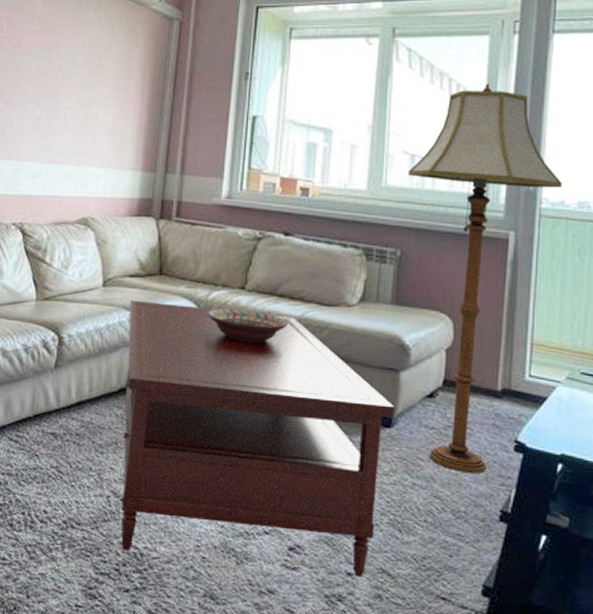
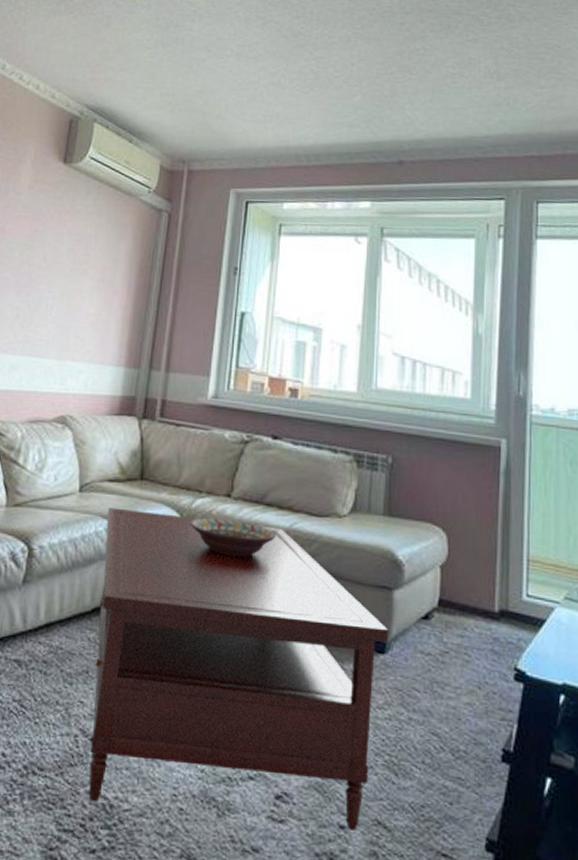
floor lamp: present [407,83,563,474] -> none [398,286,552,707]

